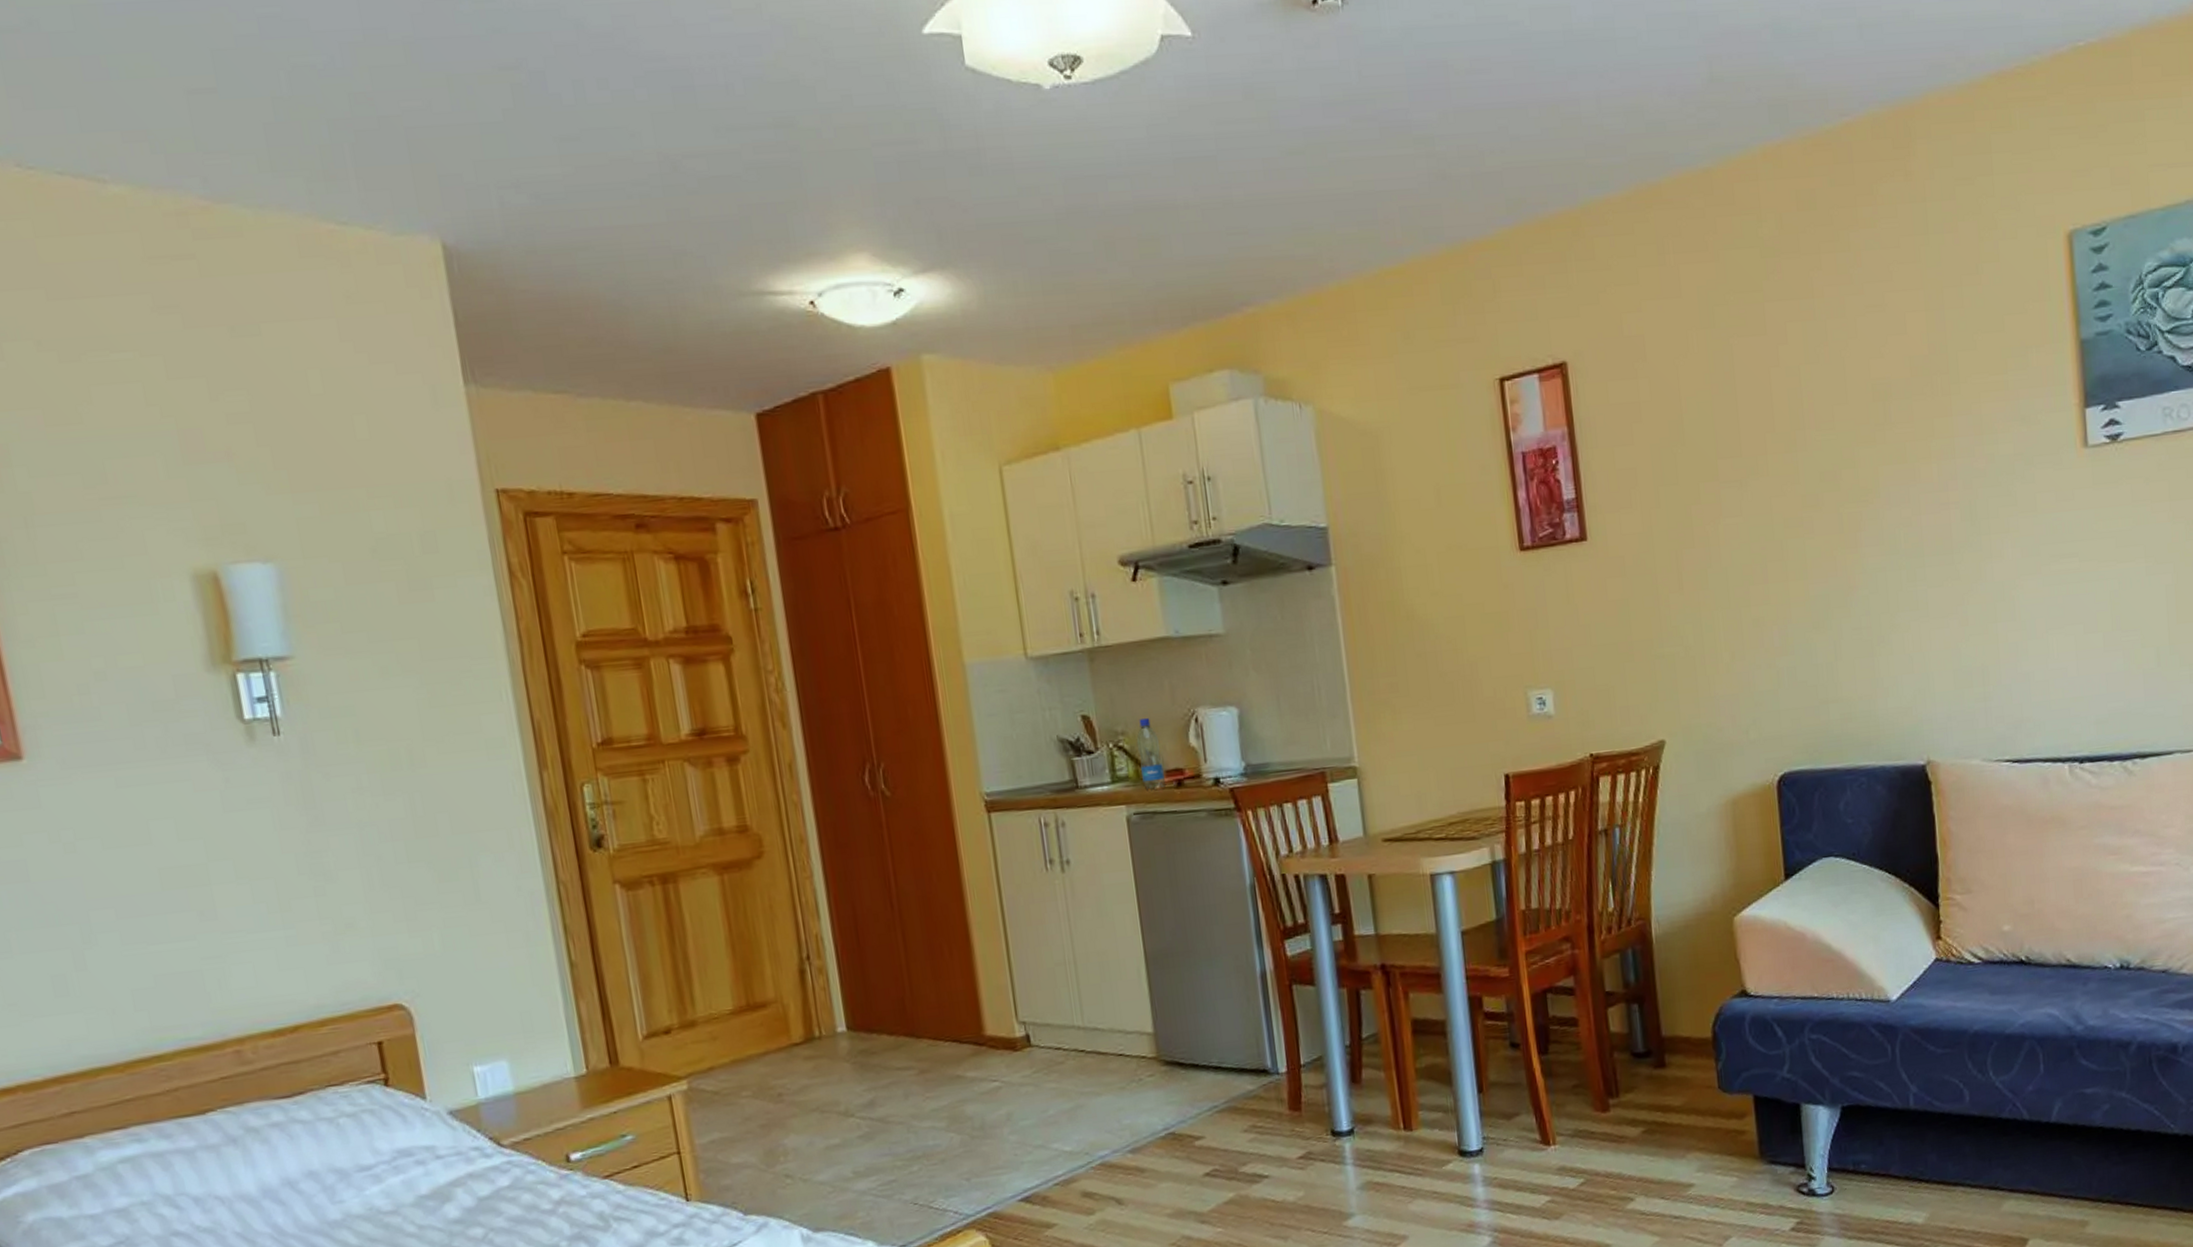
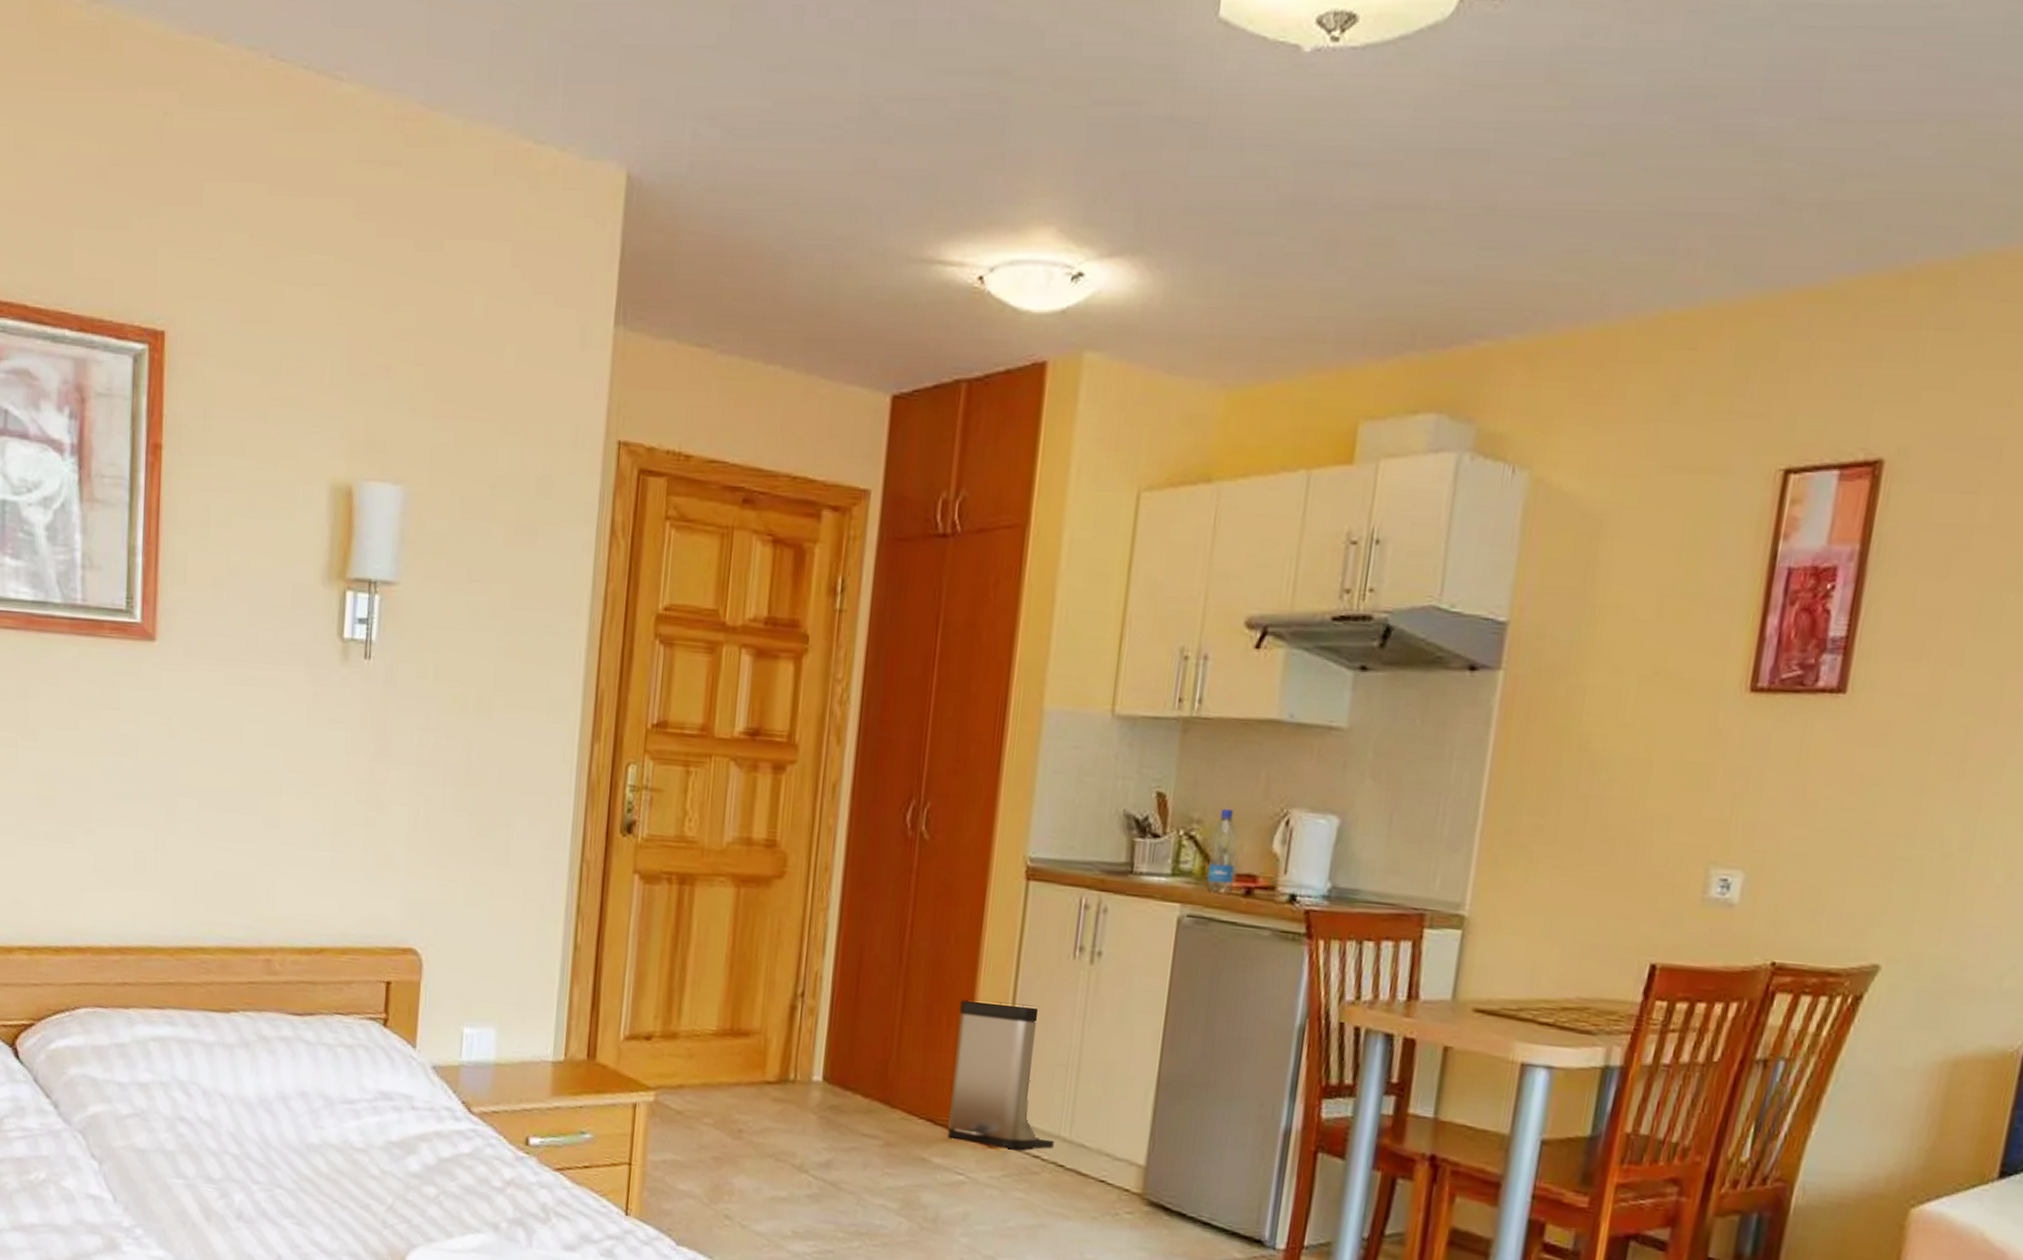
pedal bin: none [956,918,1072,1053] -> present [947,999,1056,1151]

